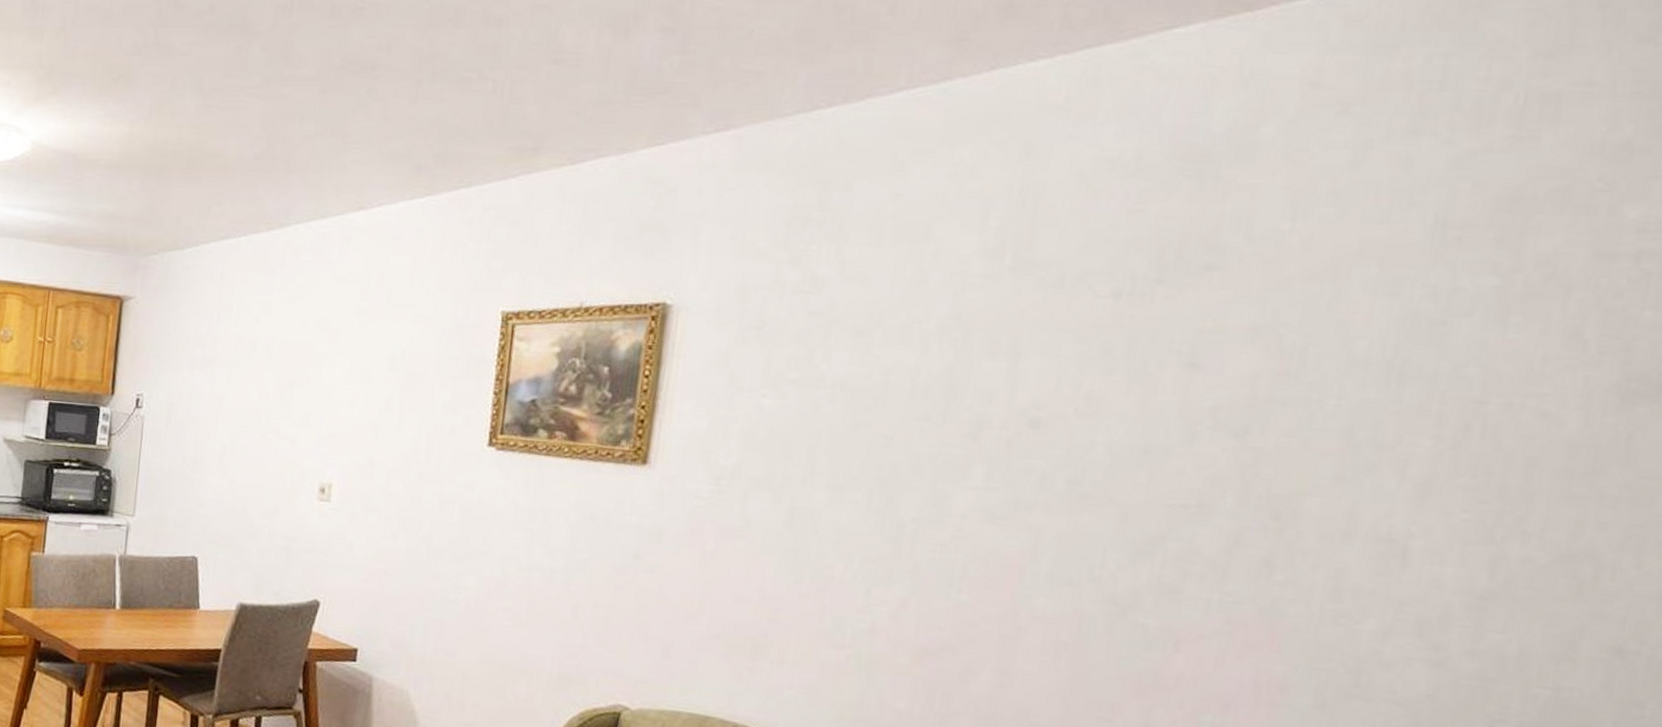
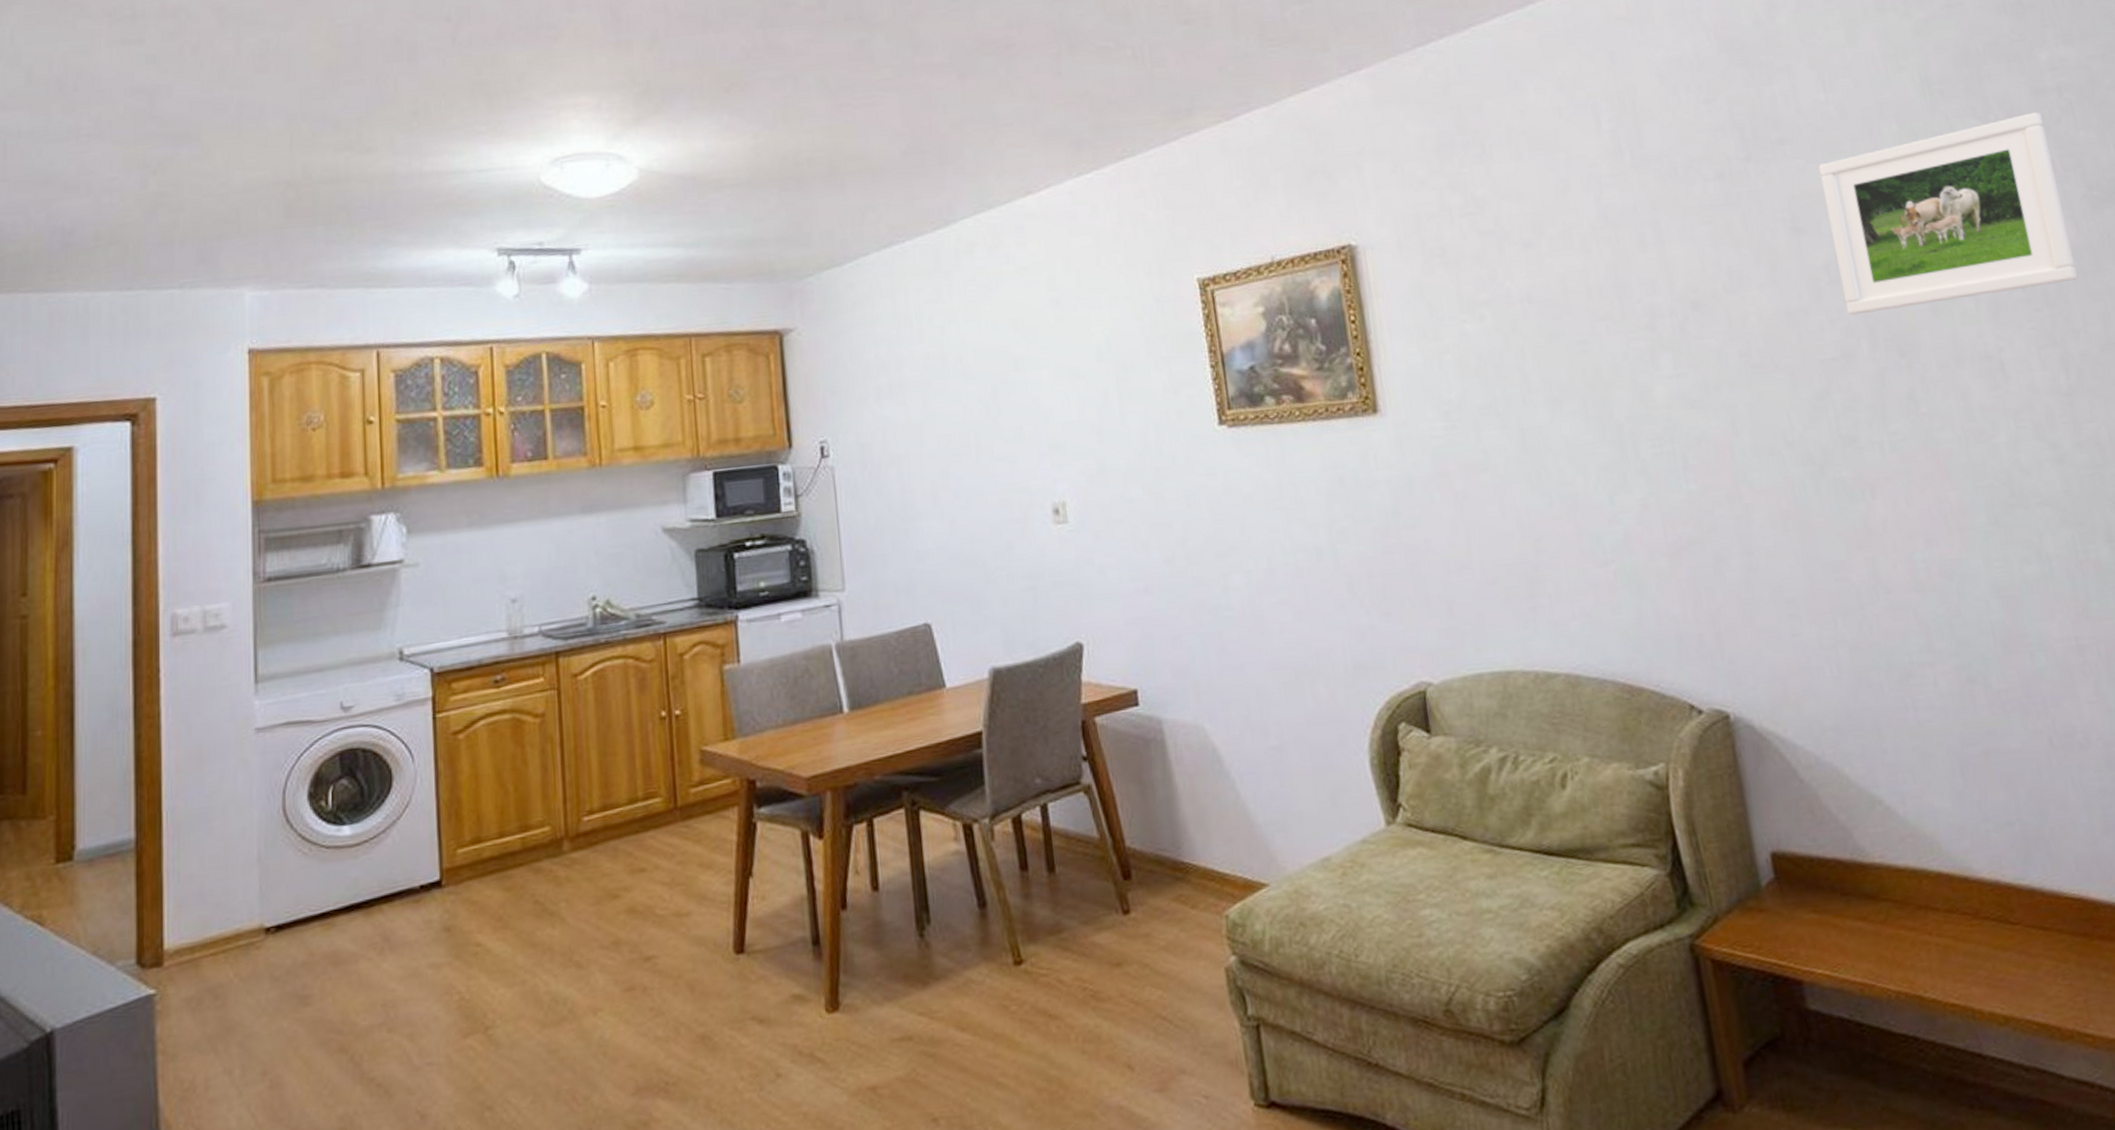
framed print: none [1221,279,1596,479] -> present [1818,112,2078,315]

